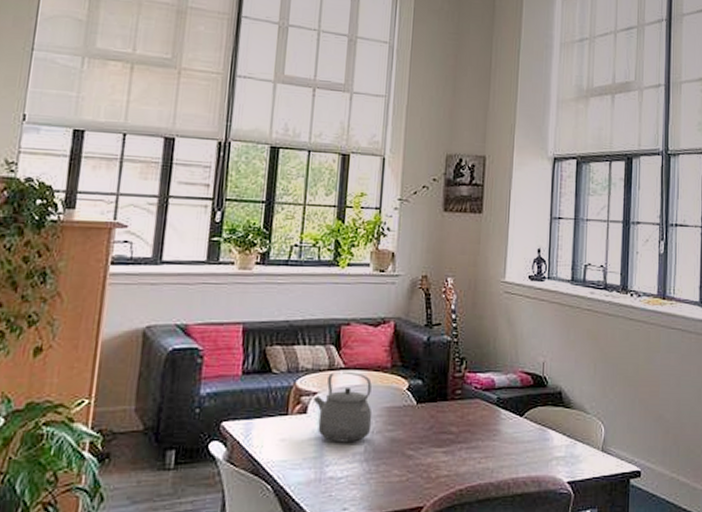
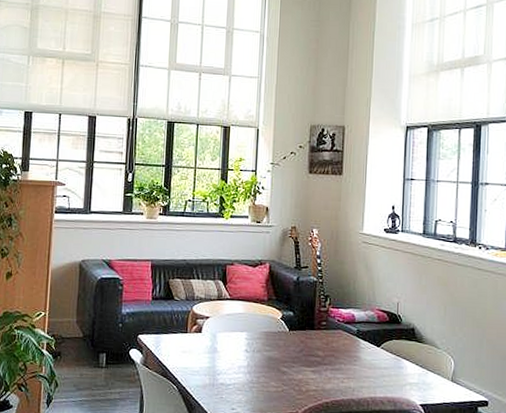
tea kettle: present [312,371,373,442] -> none [206,301,253,358]

